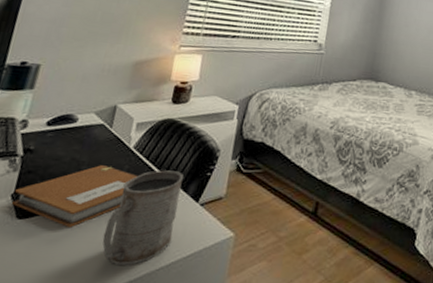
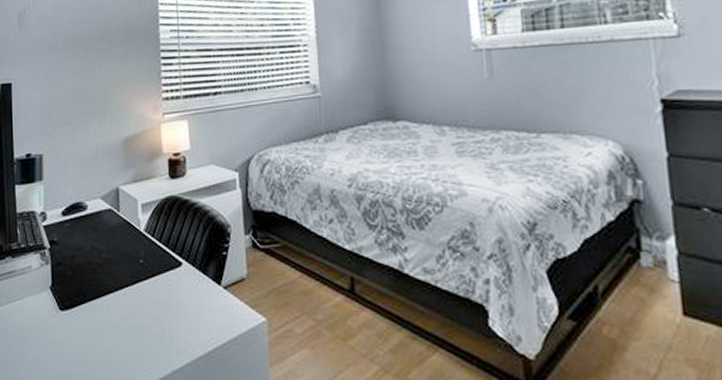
notebook: present [12,165,138,227] -> none [51,252,156,317]
mug: present [102,170,184,265] -> none [138,252,204,355]

